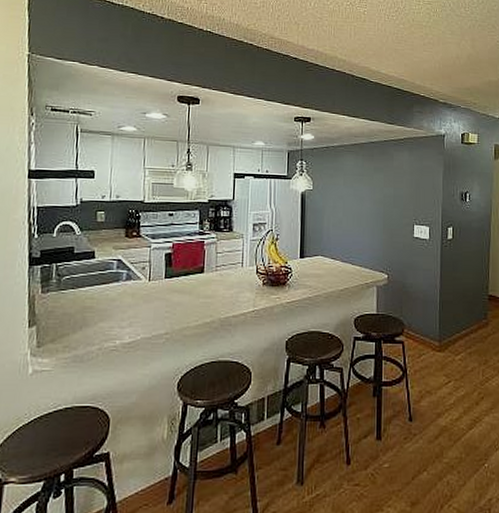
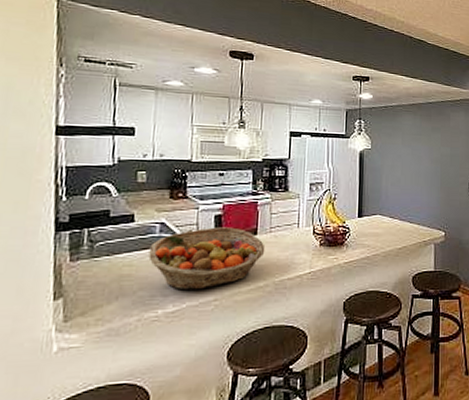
fruit basket: none [107,265,212,324] -> present [148,227,265,291]

